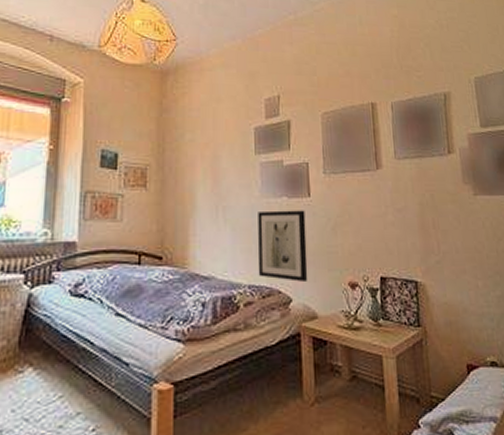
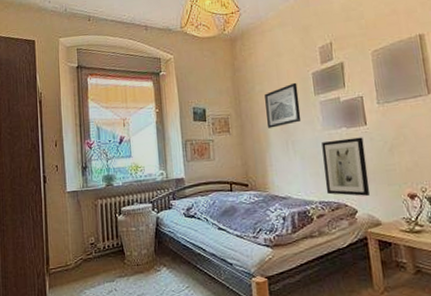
wall art: none [194,135,237,188] -> present [264,82,302,128]

